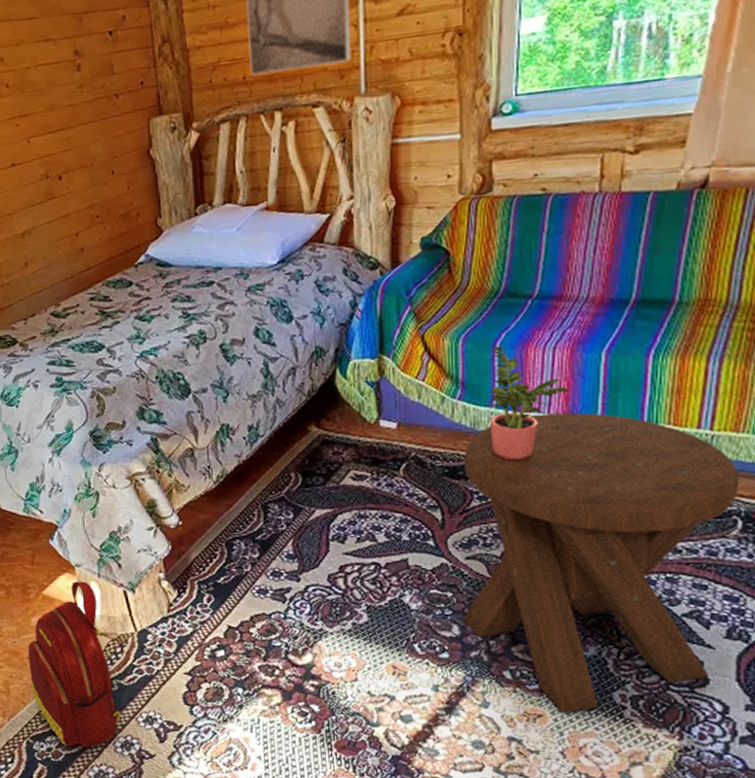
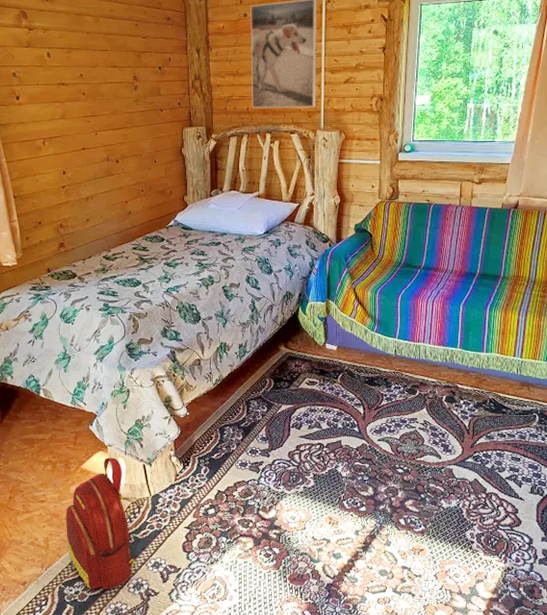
music stool: present [463,412,740,713] -> none [375,344,537,548]
potted plant: present [490,345,569,461] -> none [395,298,441,374]

